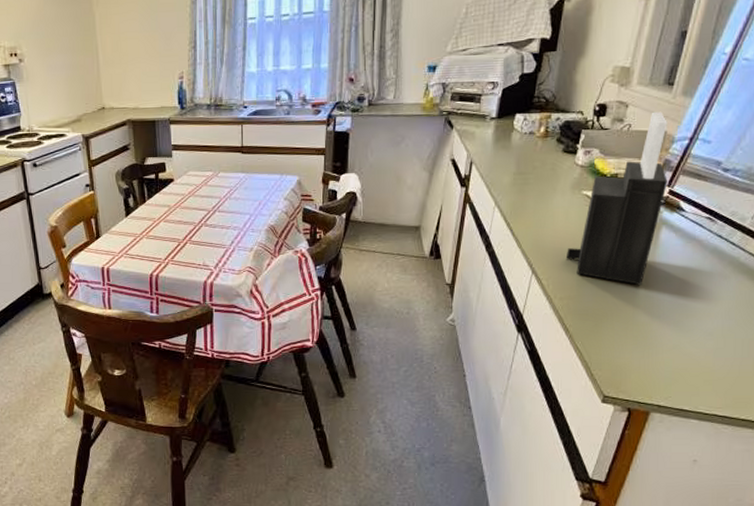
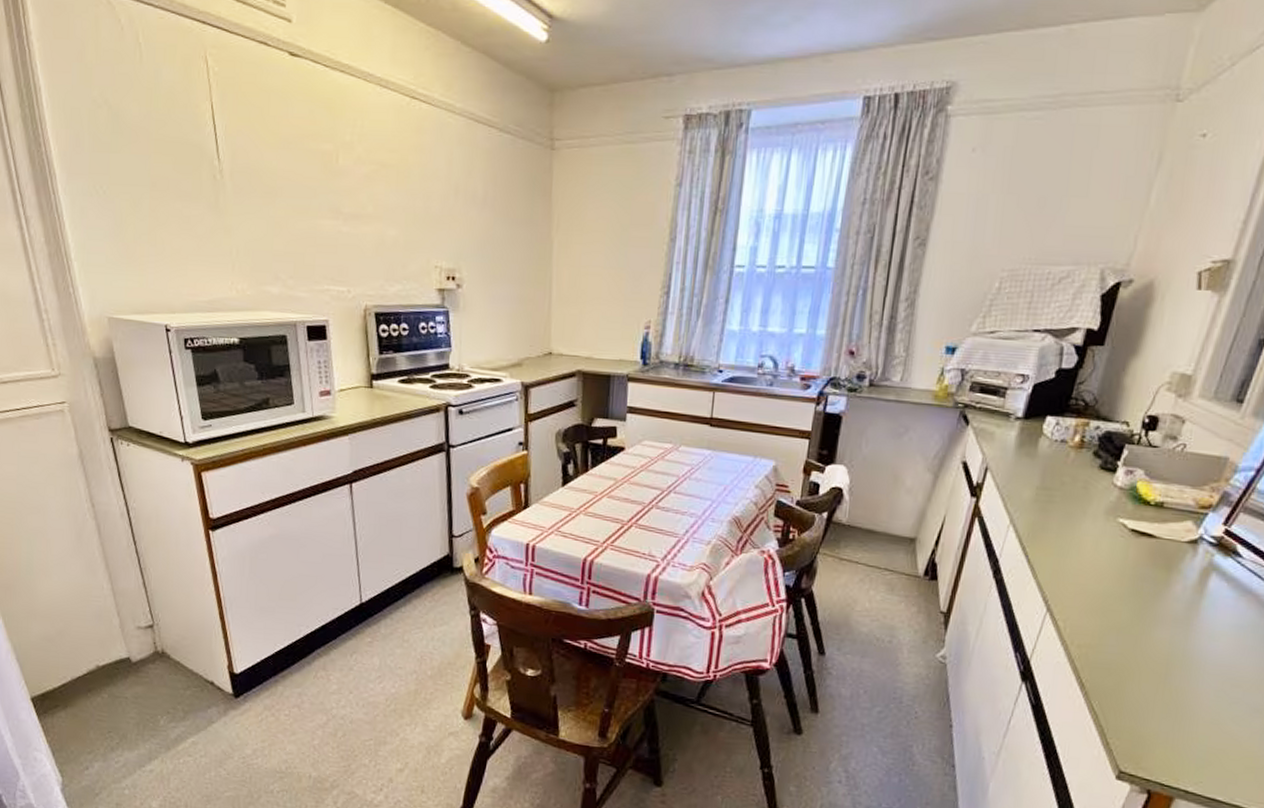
knife block: present [565,111,667,286] -> none [1089,432,1231,642]

